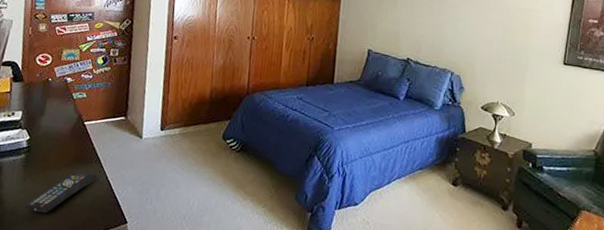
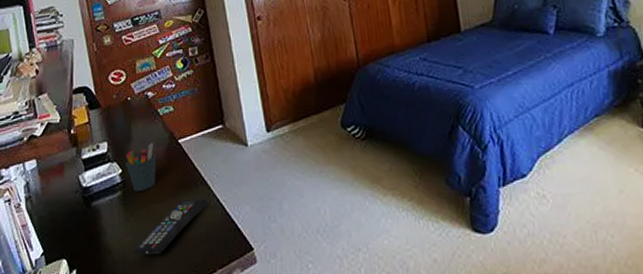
pen holder: none [34,120,63,158] -> present [125,143,156,191]

